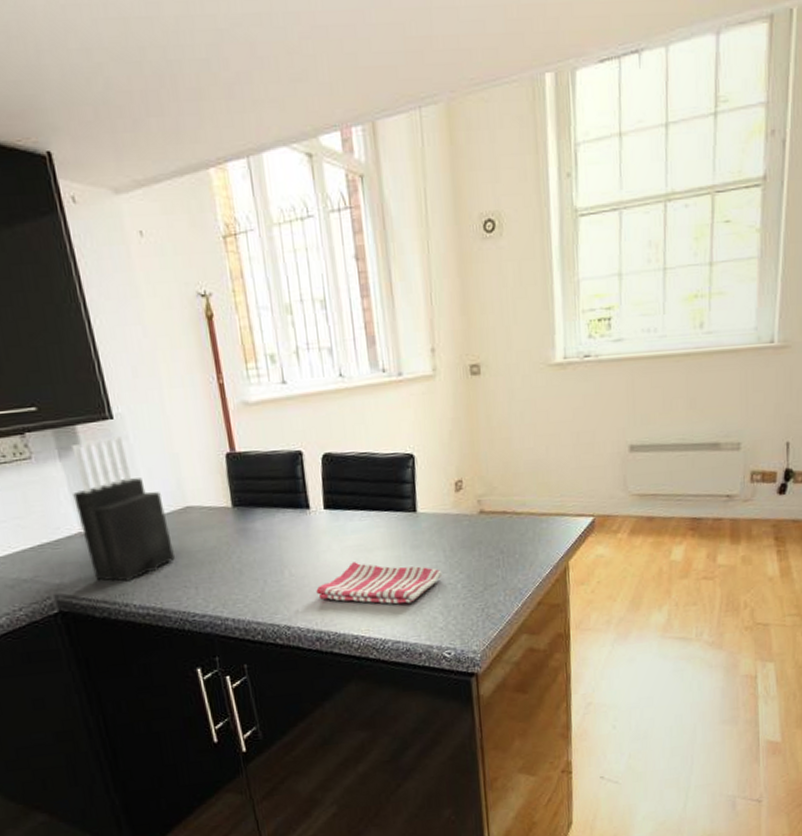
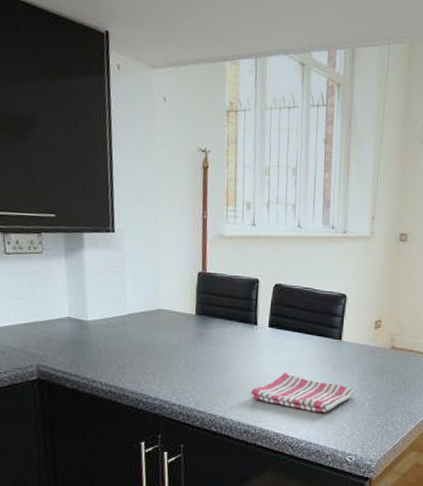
knife block: present [72,436,175,582] -> none [69,246,142,362]

